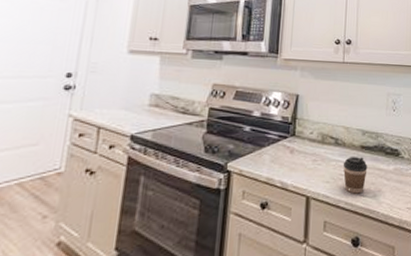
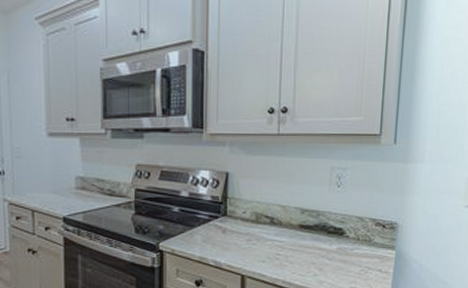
coffee cup: present [343,157,368,194] -> none [279,236,307,273]

